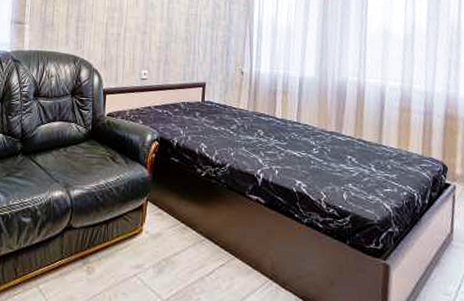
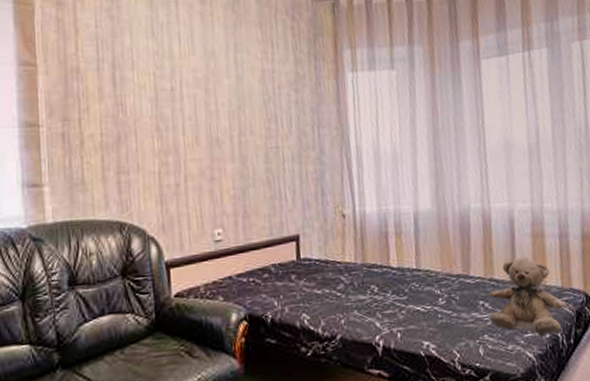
teddy bear: none [354,125,426,193] -> present [489,256,568,336]

